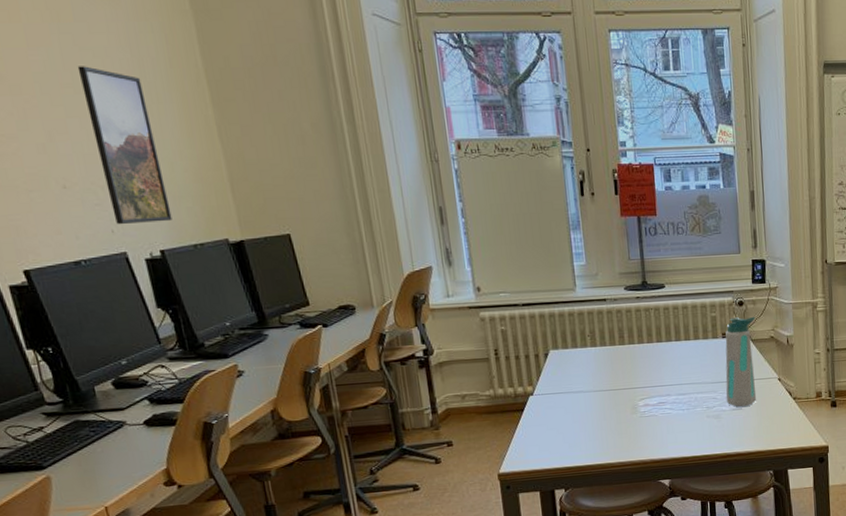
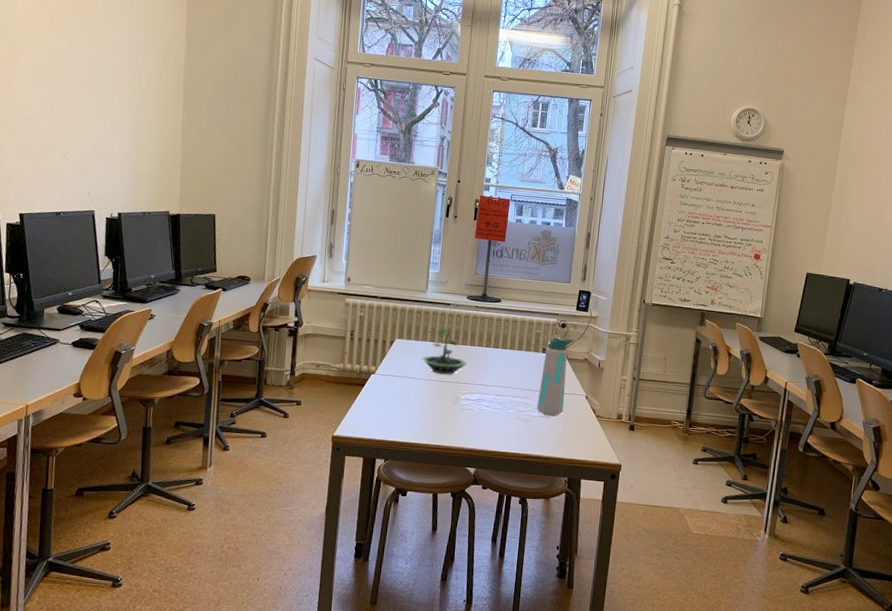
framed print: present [77,66,172,225] -> none [92,72,138,192]
terrarium: none [584,326,639,382] -> present [421,327,467,375]

